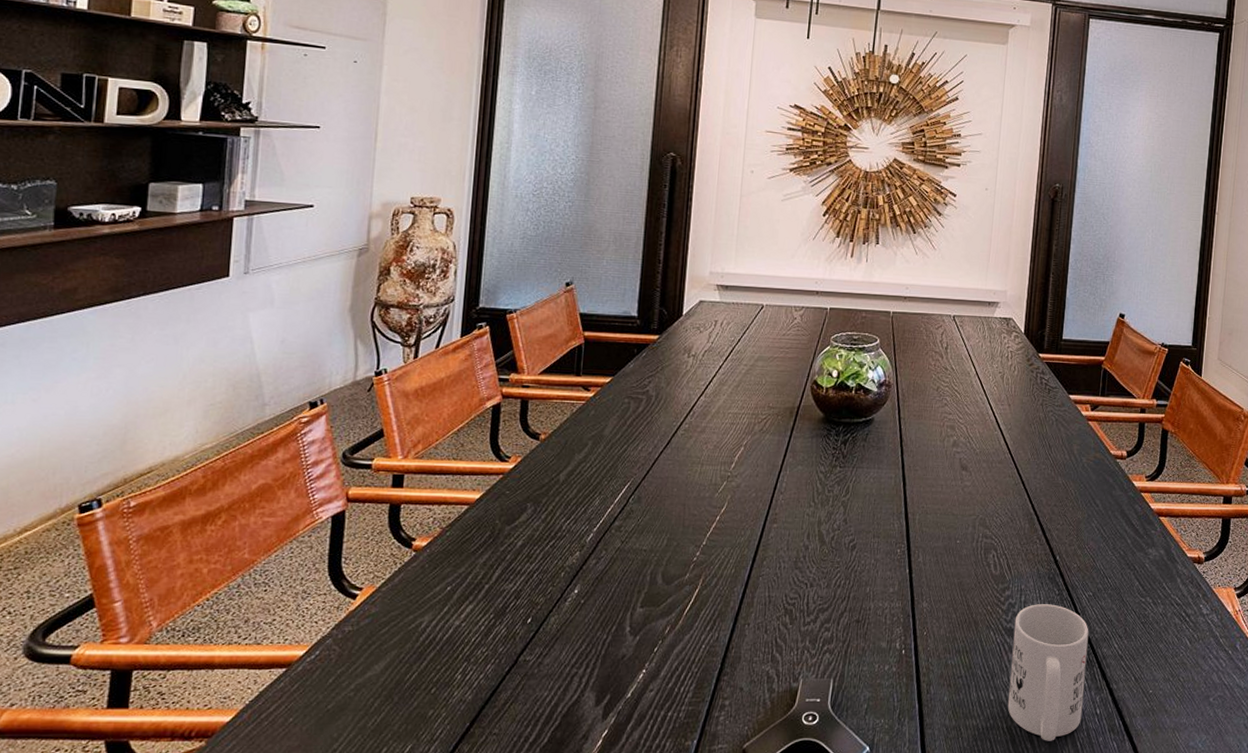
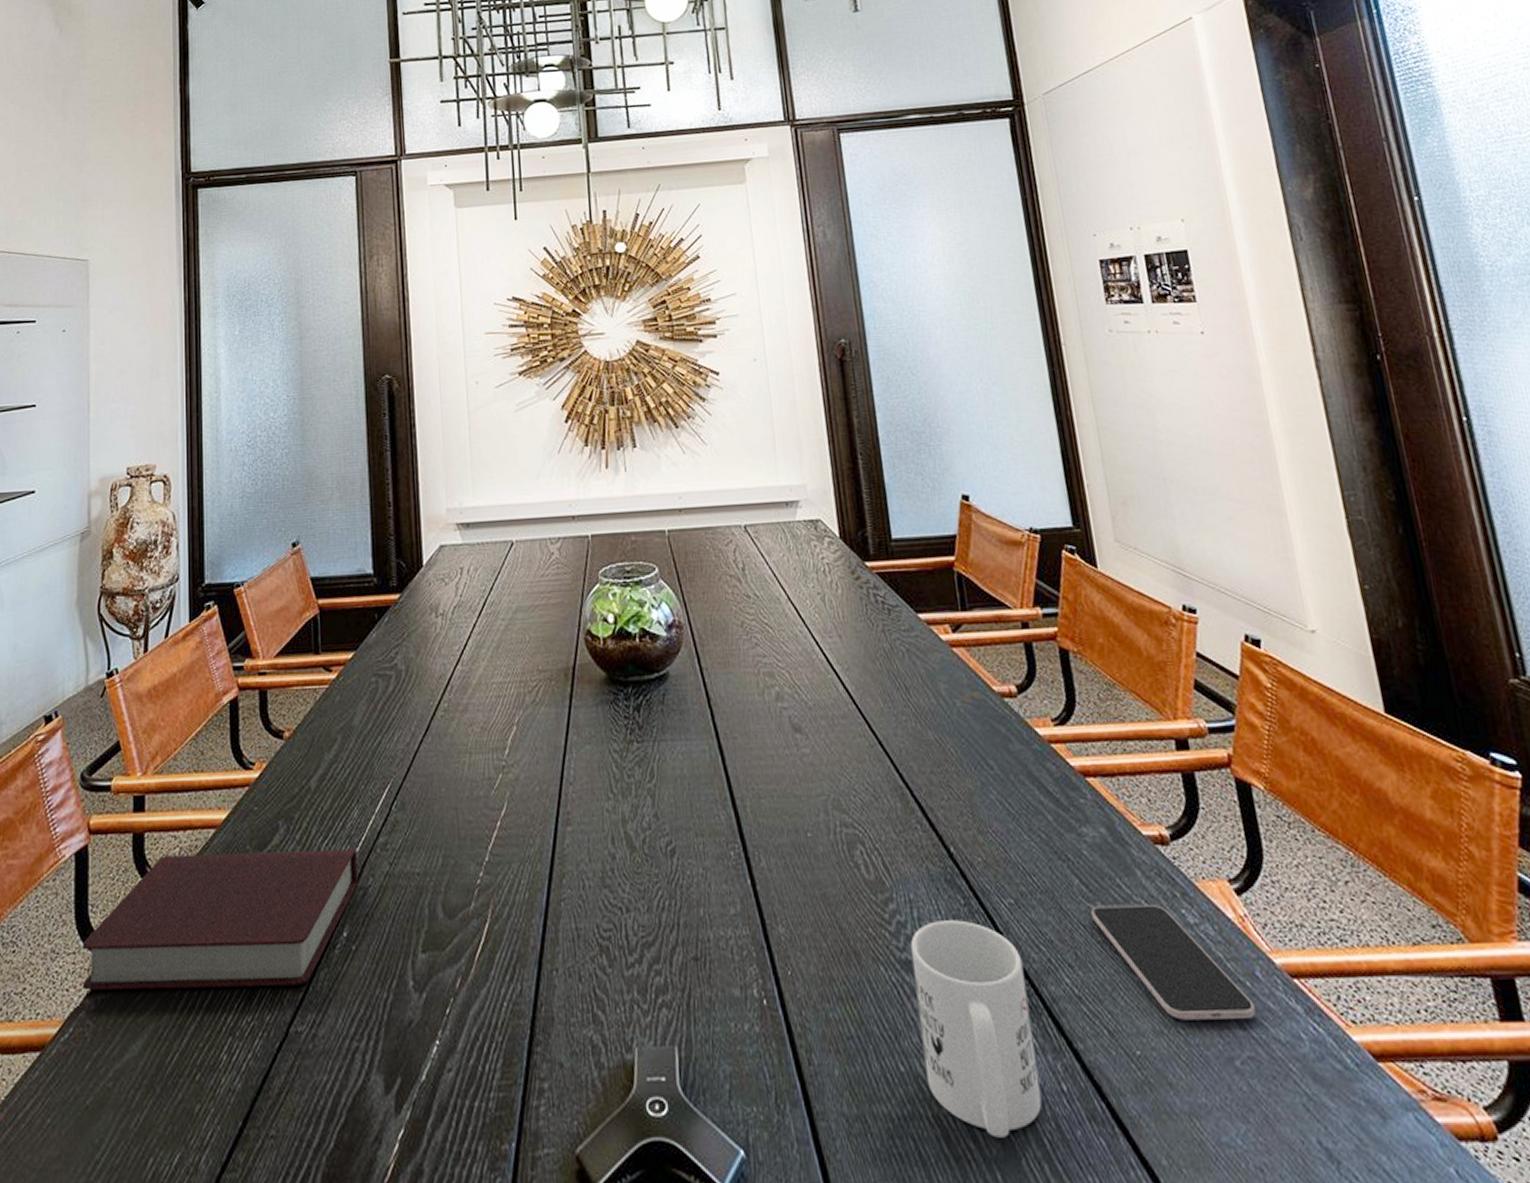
book: none [331,523,594,627] -> present [82,849,358,990]
smartphone: none [1142,600,1230,673] -> present [1091,904,1256,1020]

